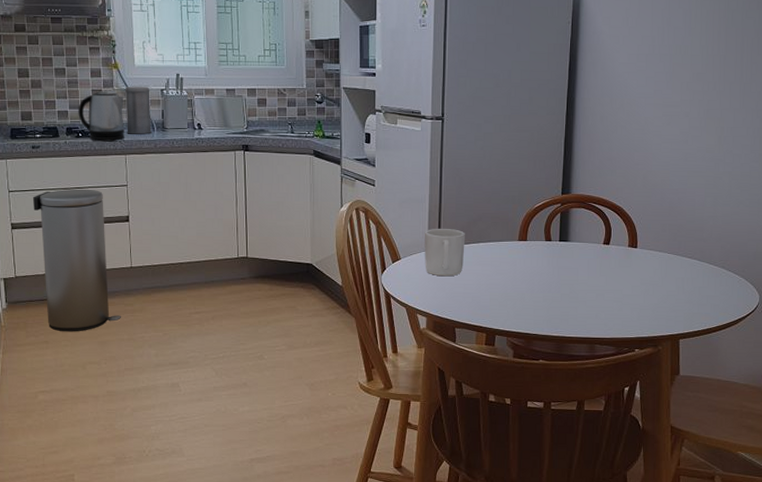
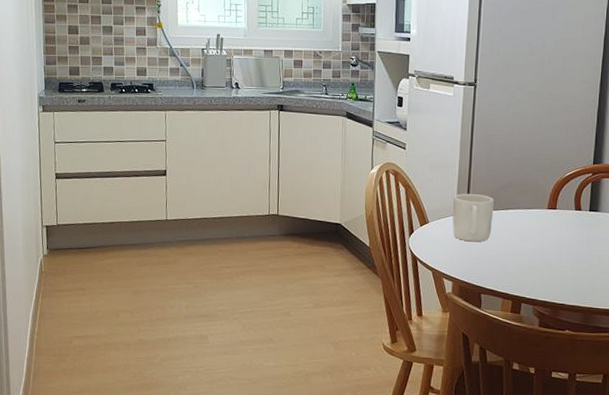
pedal bin: present [32,188,121,331] -> none [76,142,155,280]
kettle: present [78,91,124,142] -> none [122,49,166,98]
canister: present [124,86,151,134] -> none [167,44,192,92]

